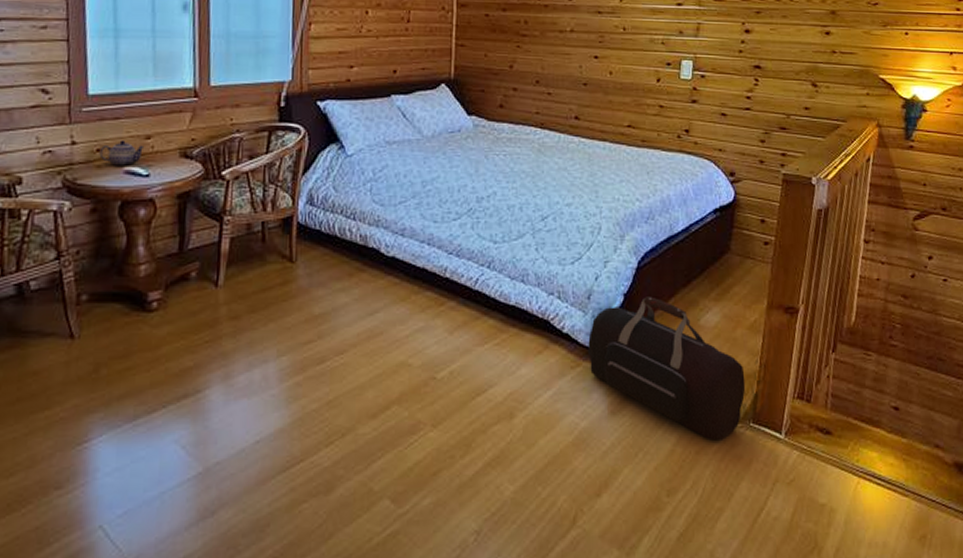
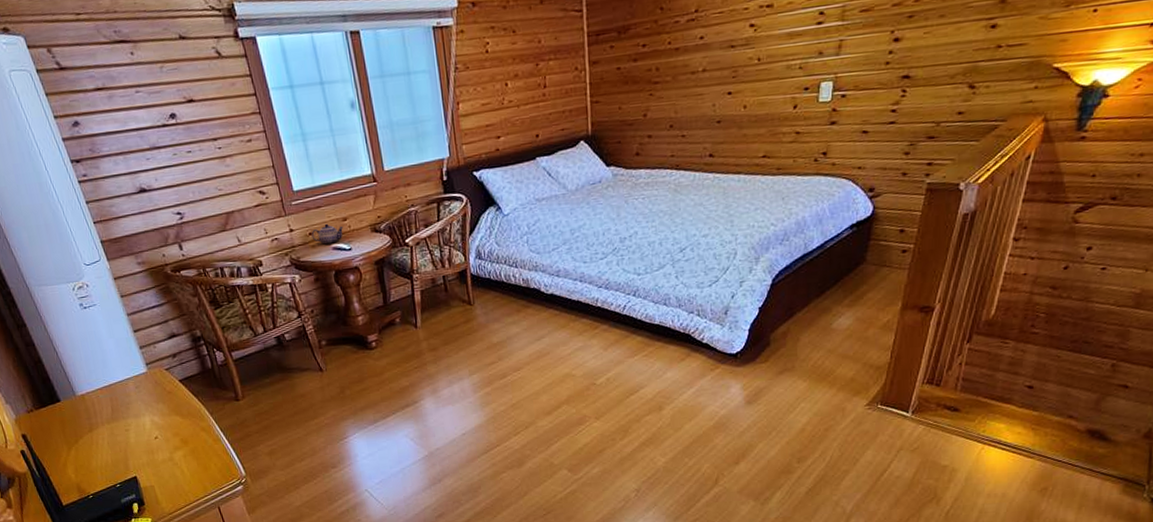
duffel bag: present [588,296,746,441] -> none [726,308,875,420]

